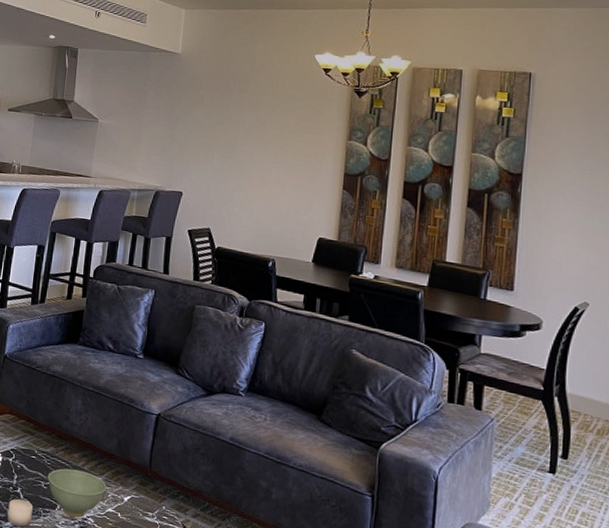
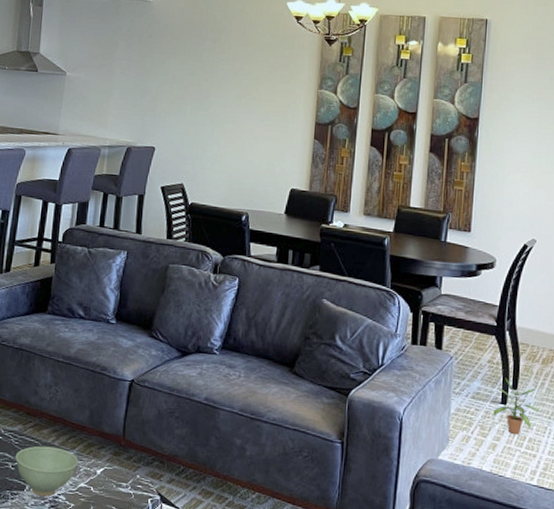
potted plant: none [540,445,595,507] -> present [493,377,540,434]

